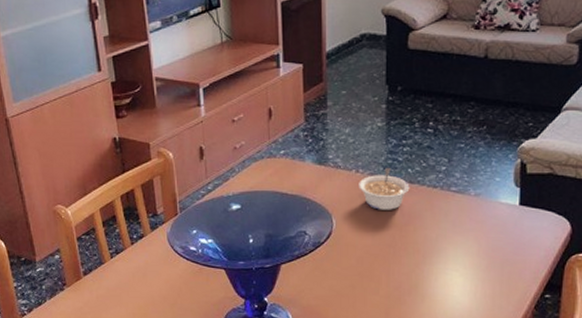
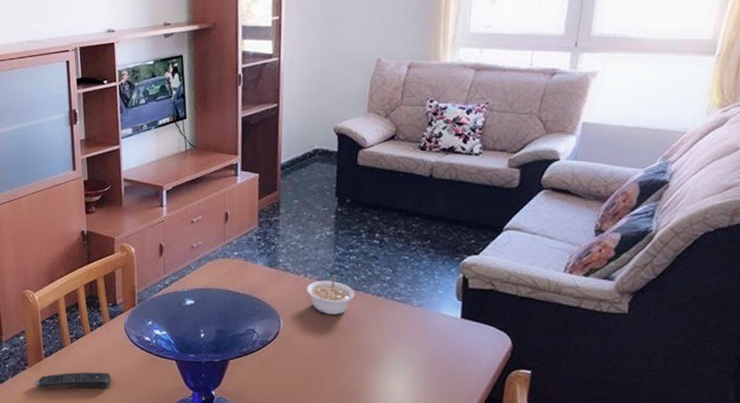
remote control: none [75,287,157,308] -> present [35,372,111,389]

